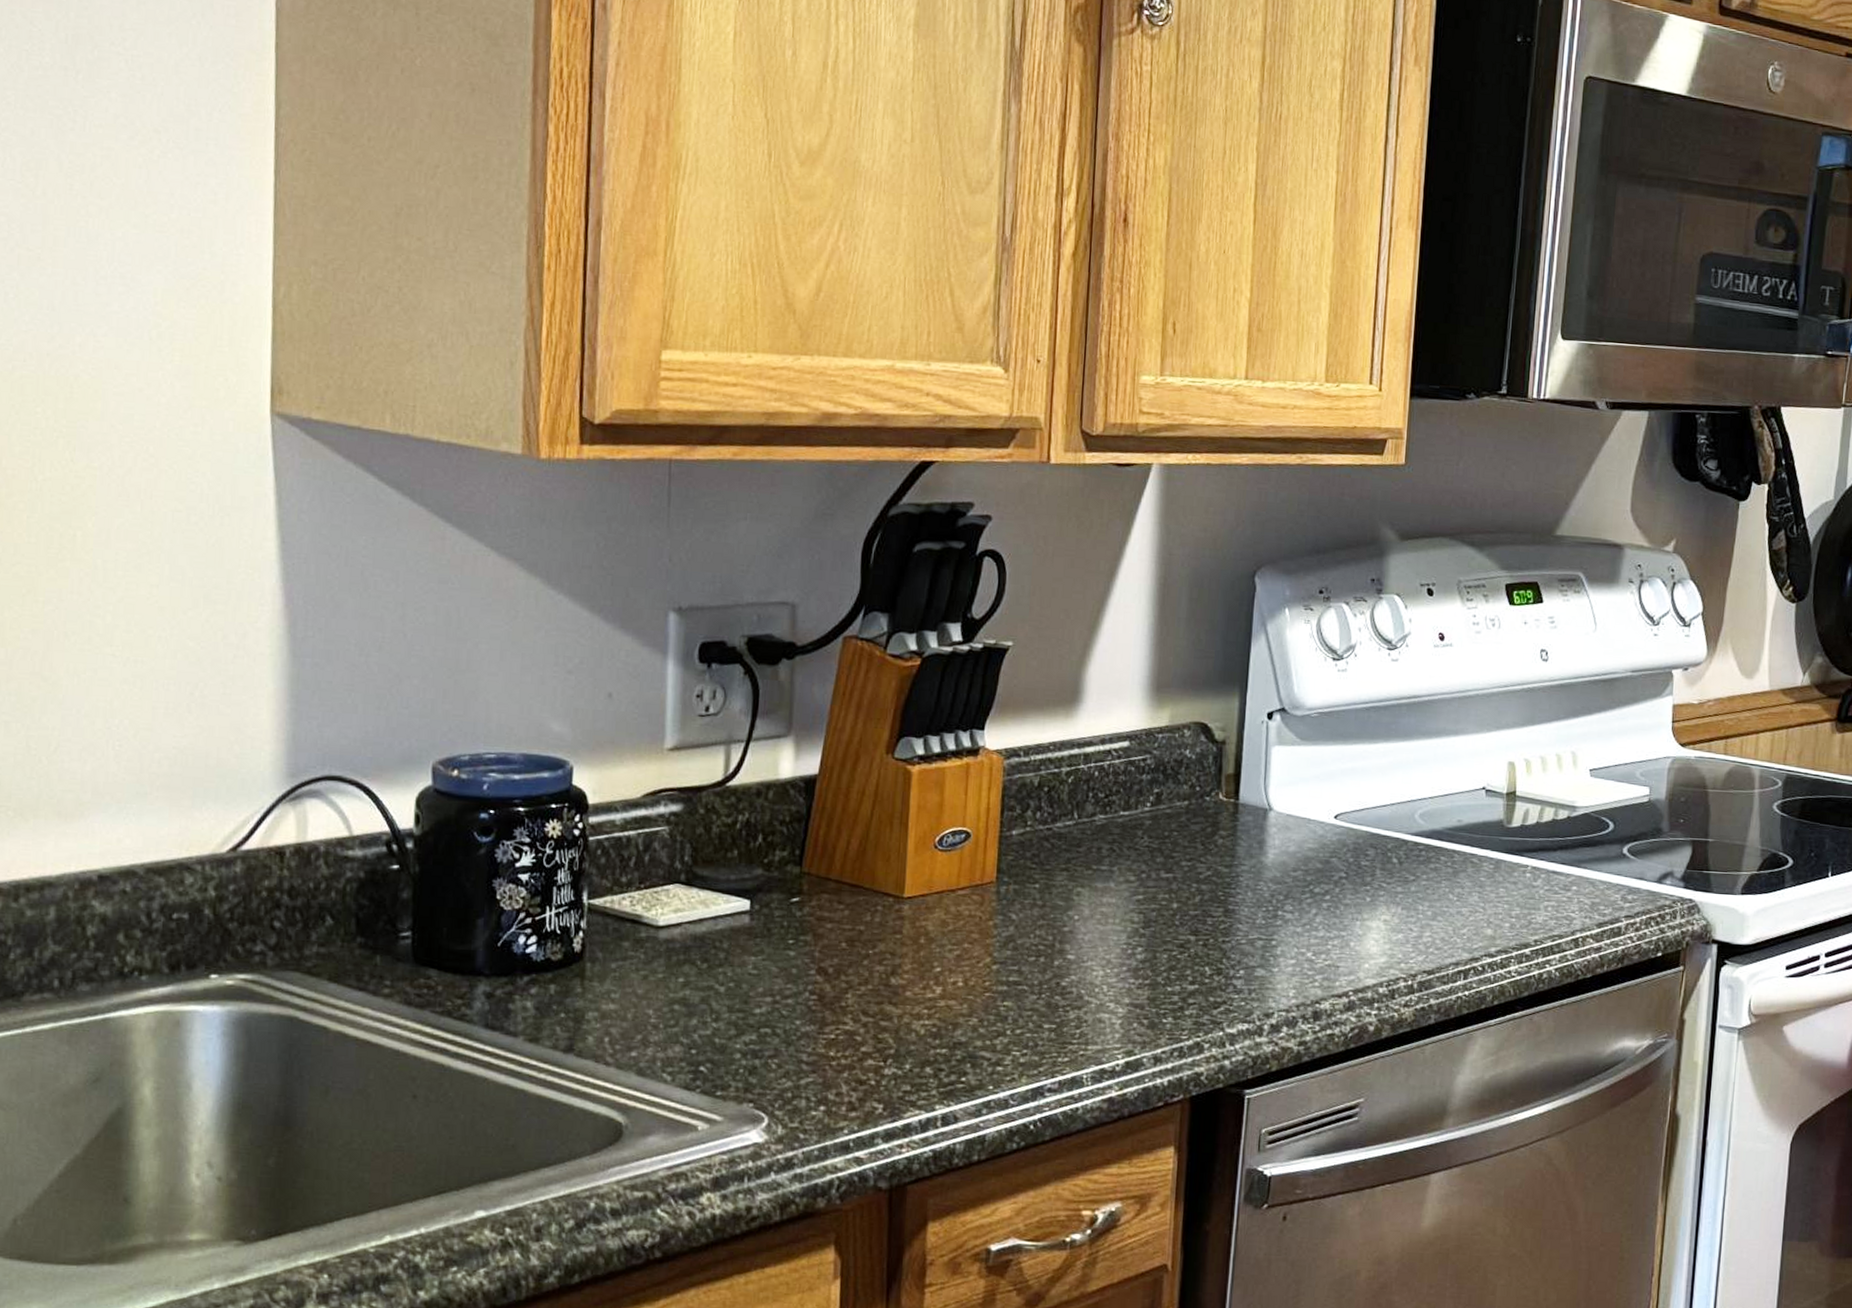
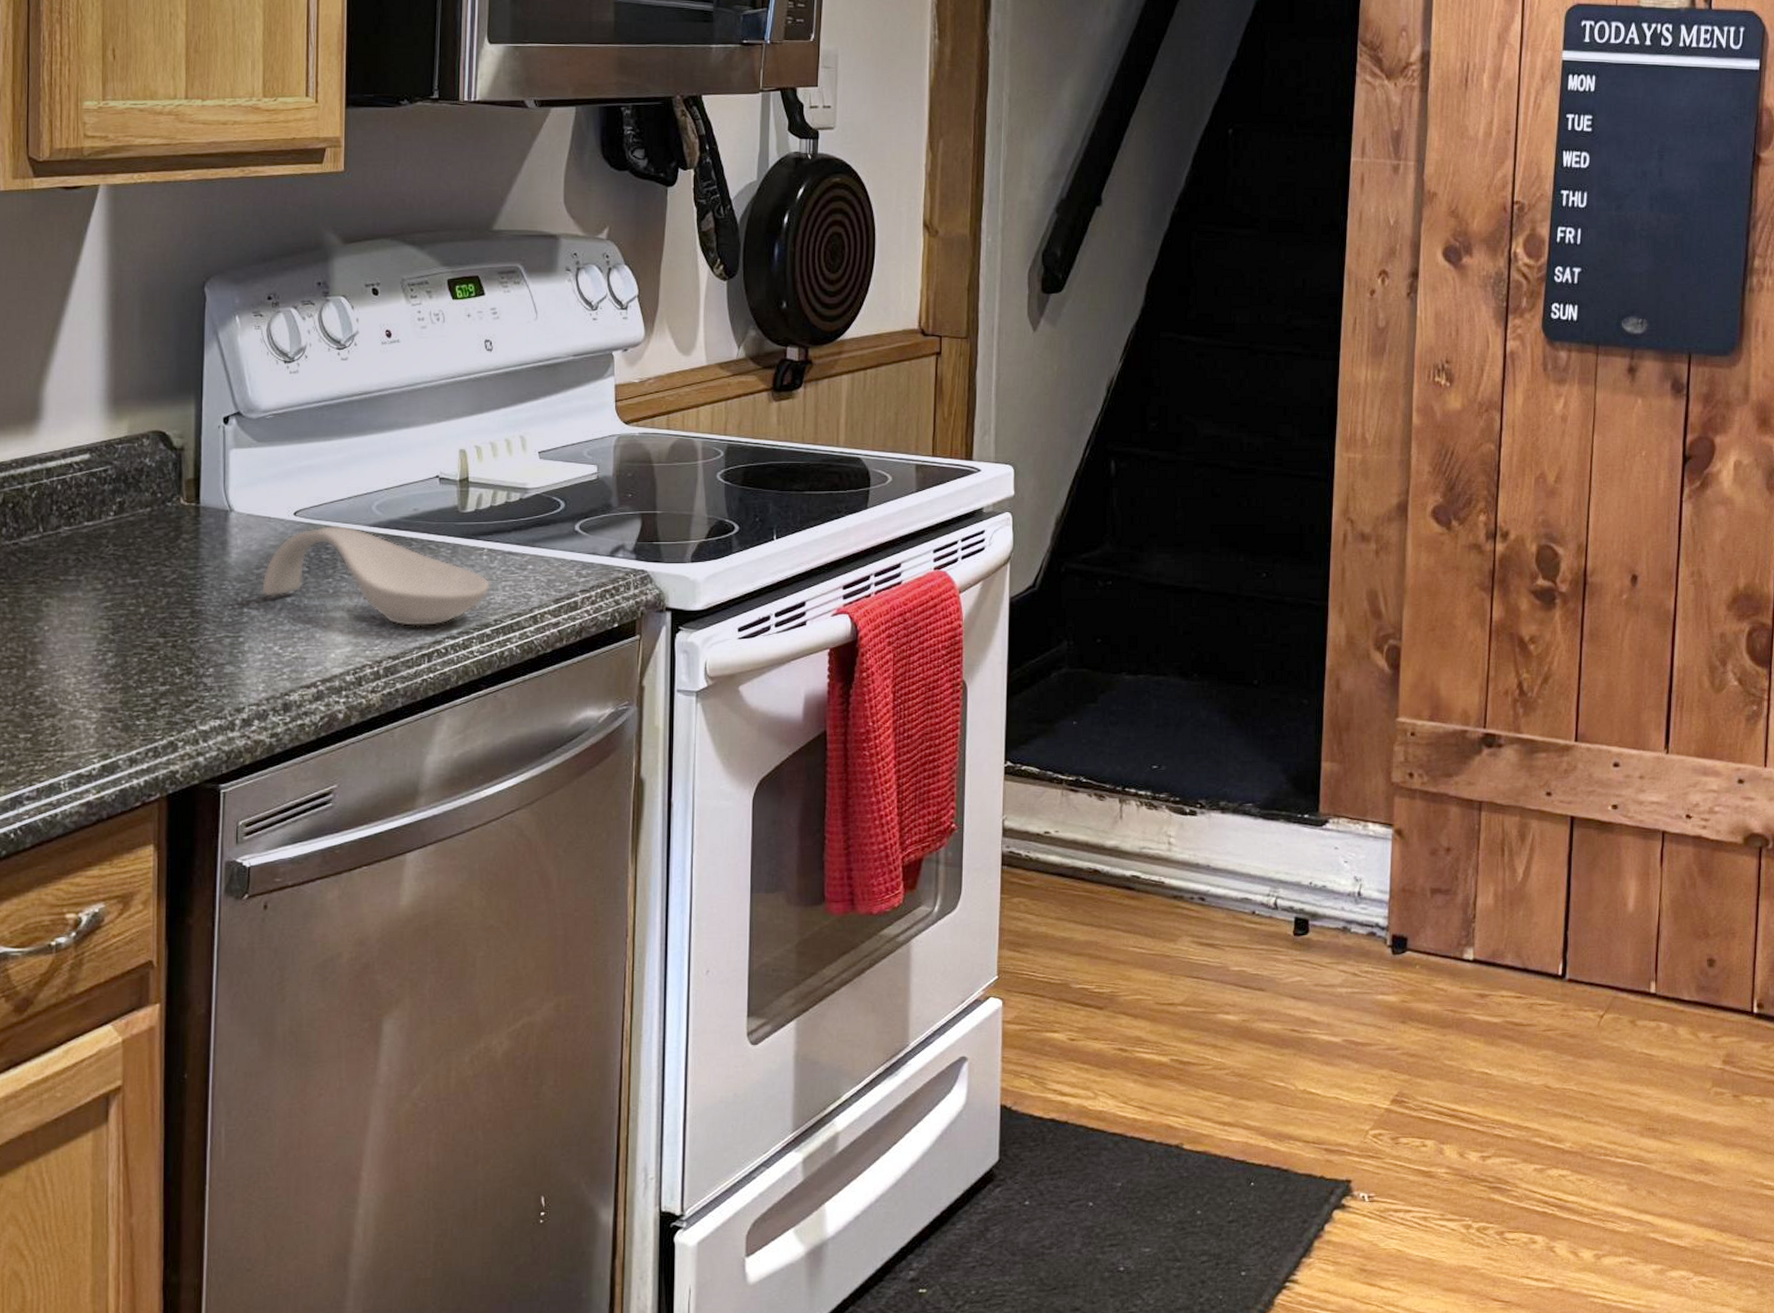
spoon rest: none [1296,831,1533,943] -> present [261,525,491,627]

